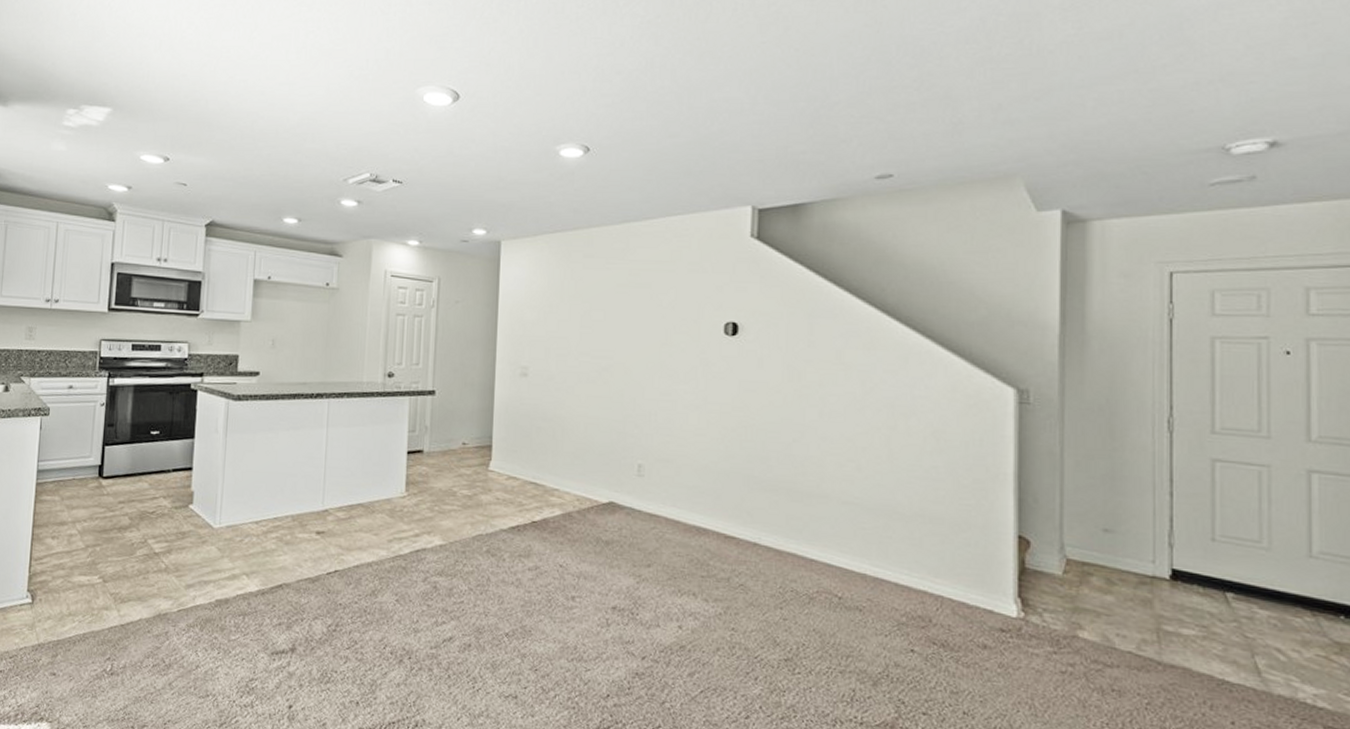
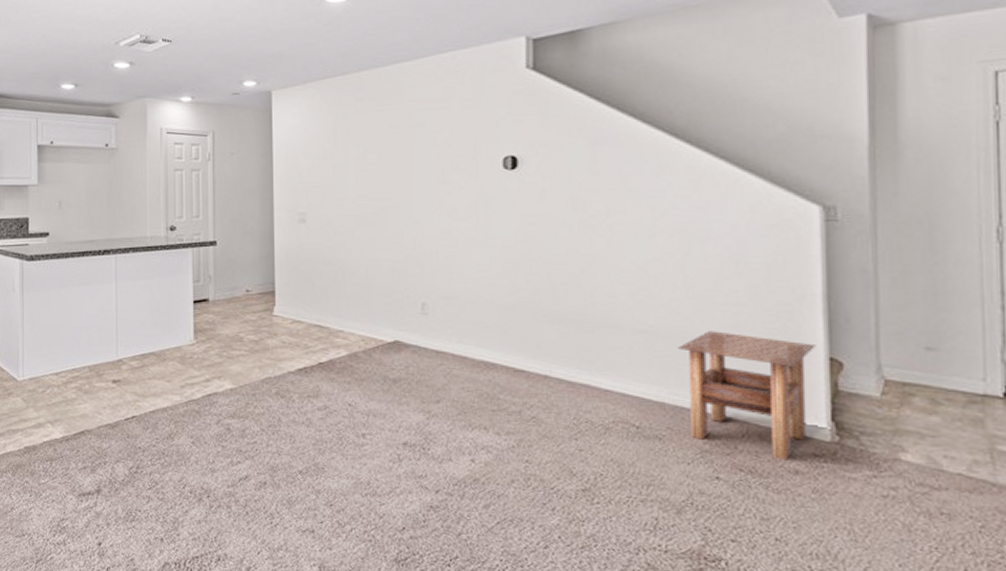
side table: none [879,504,1007,635] -> present [677,331,816,460]

